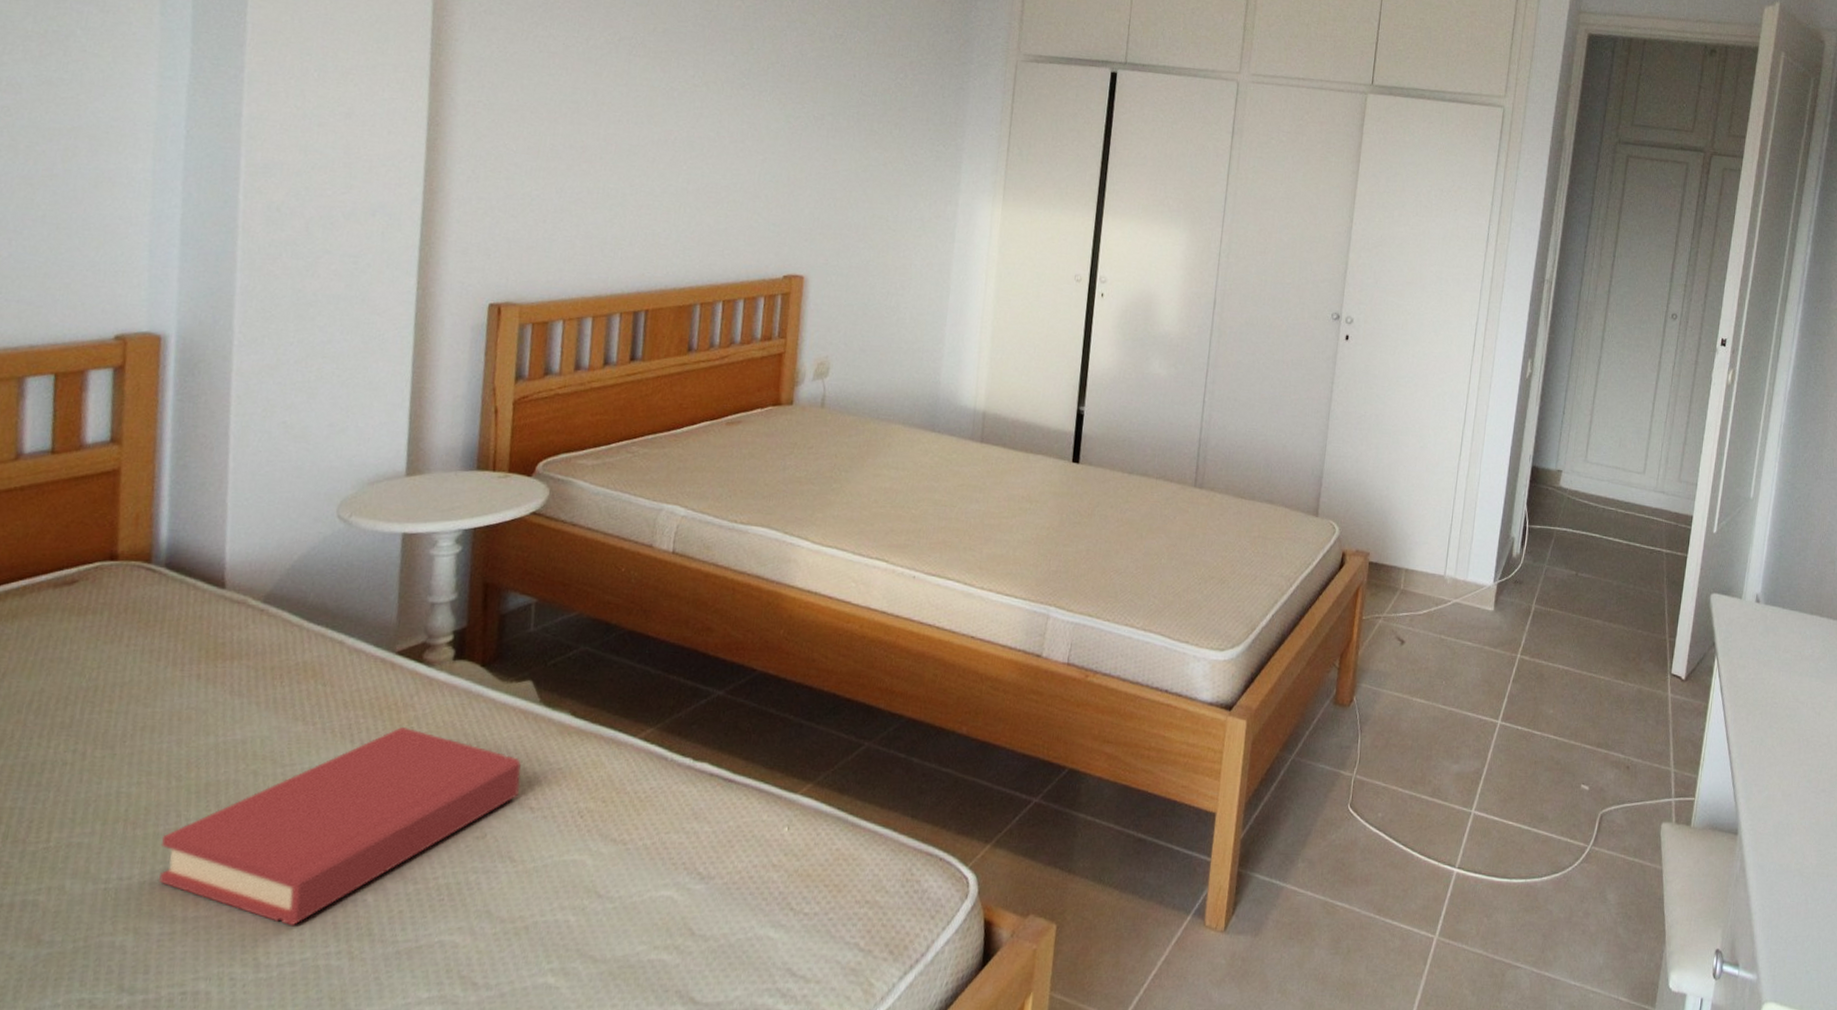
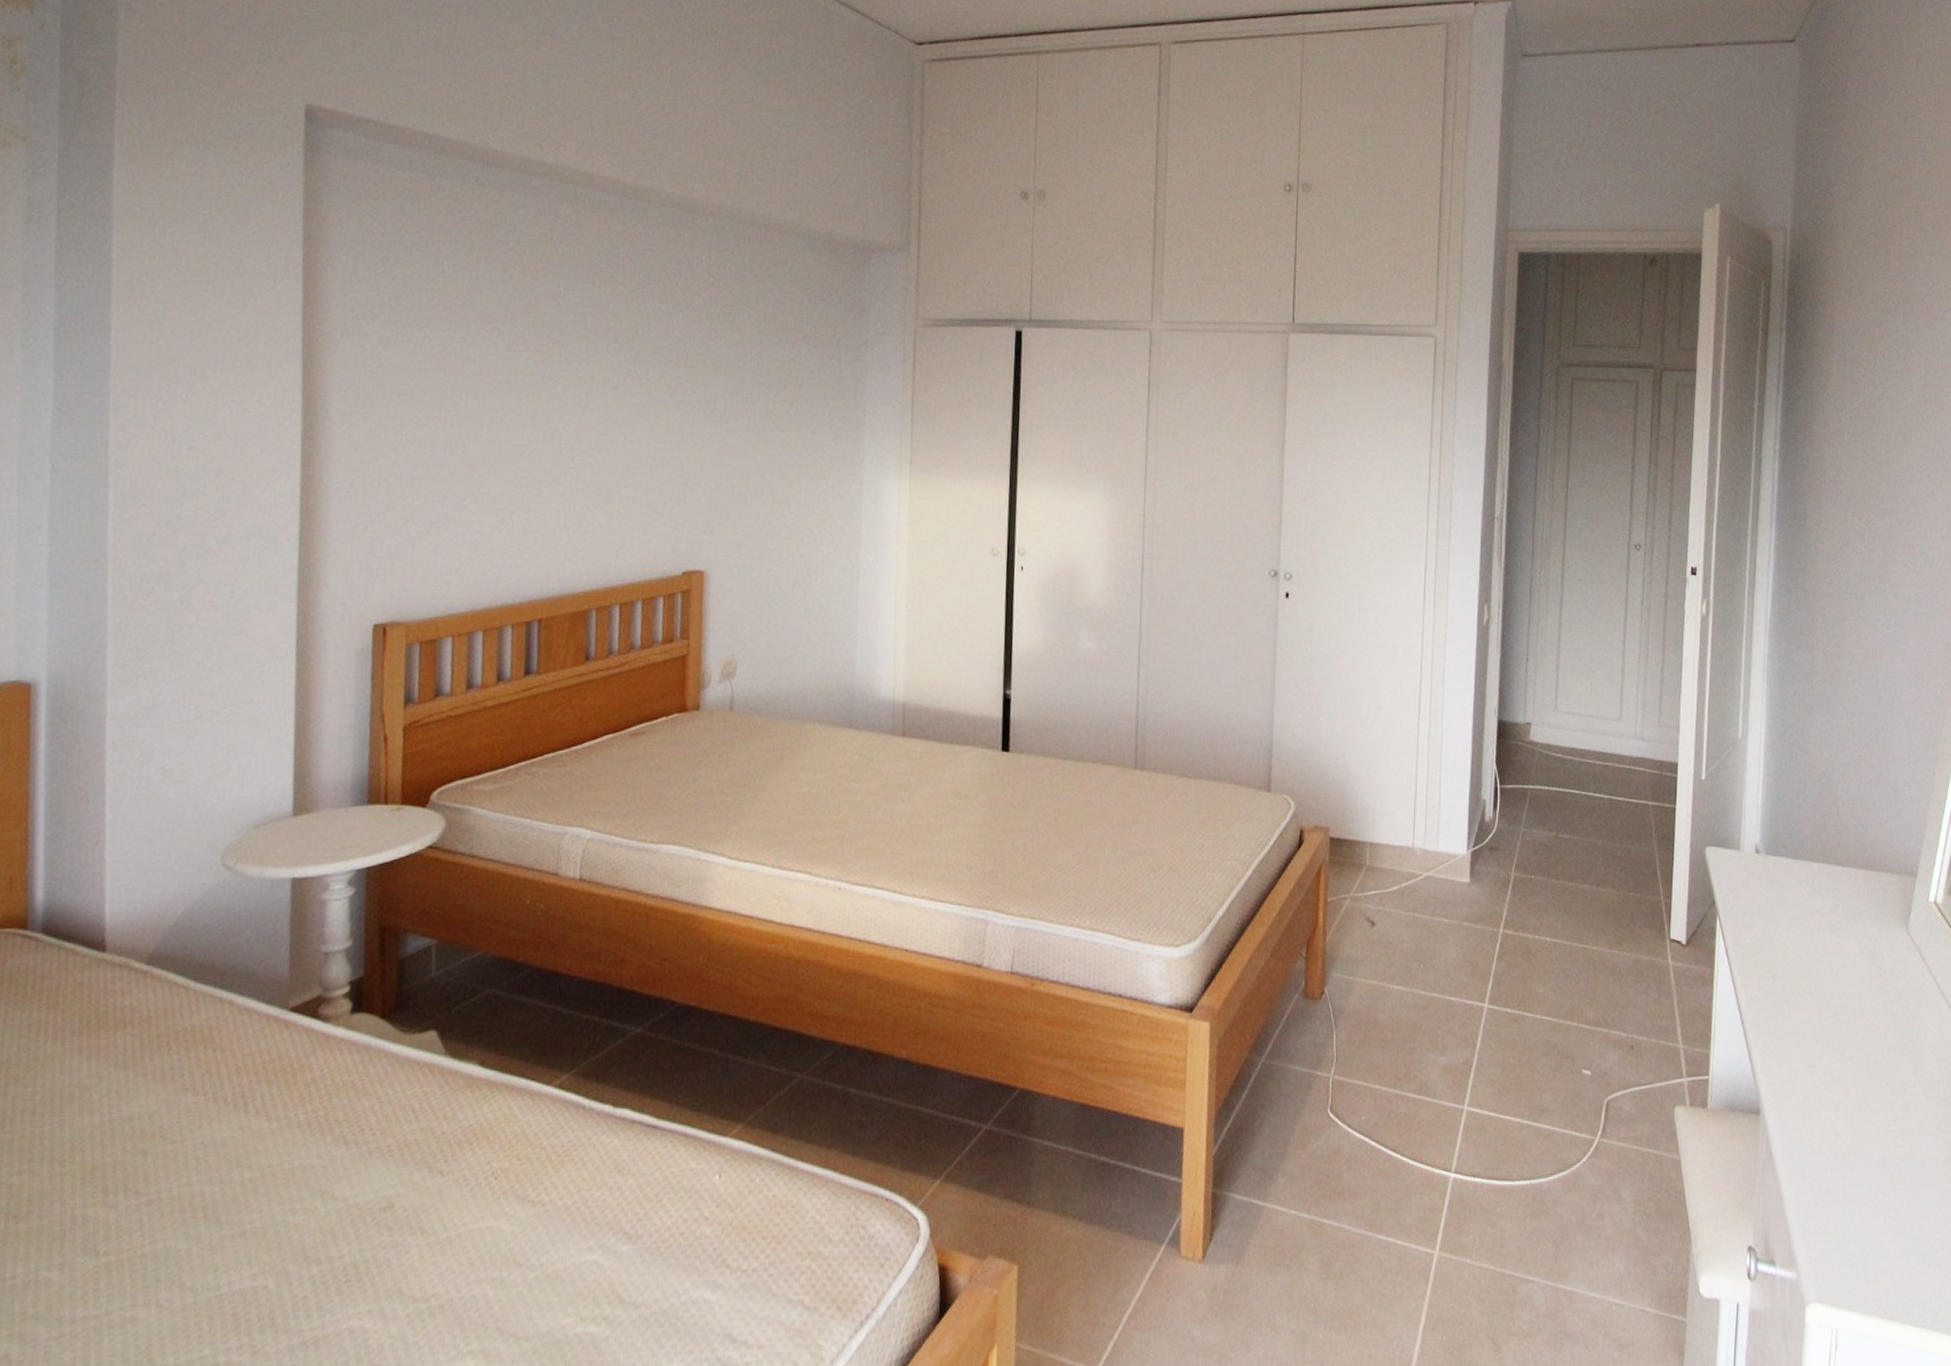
hardback book: present [159,726,521,926] -> none [44,1090,429,1321]

